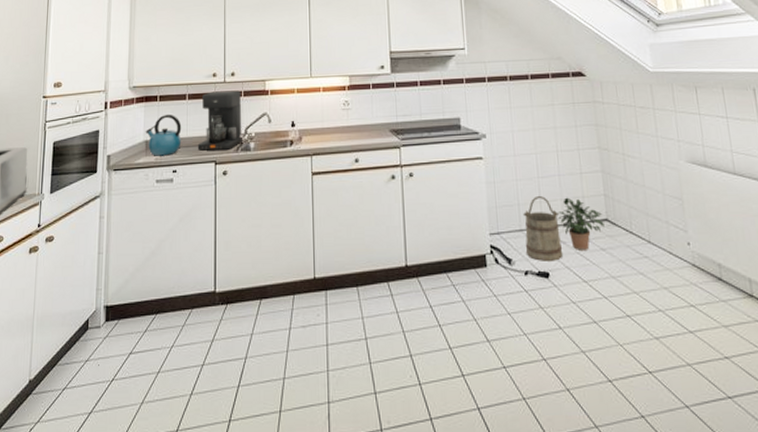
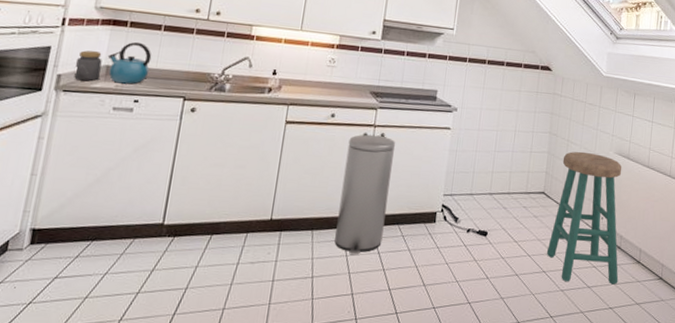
jar: none [120,129,142,159] -> present [74,50,102,82]
coffee maker: present [197,90,243,151] -> none [166,27,224,88]
pedal bin: none [377,175,432,310] -> present [334,134,396,255]
bucket: present [522,195,563,261] -> none [472,166,507,223]
potted plant: present [557,197,605,250] -> none [504,170,541,216]
stool: none [621,165,729,327] -> present [546,151,622,285]

